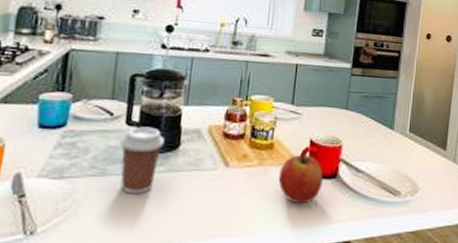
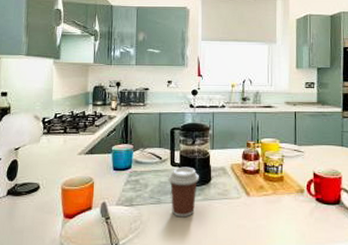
apple: present [278,152,323,204] -> none [290,183,328,226]

